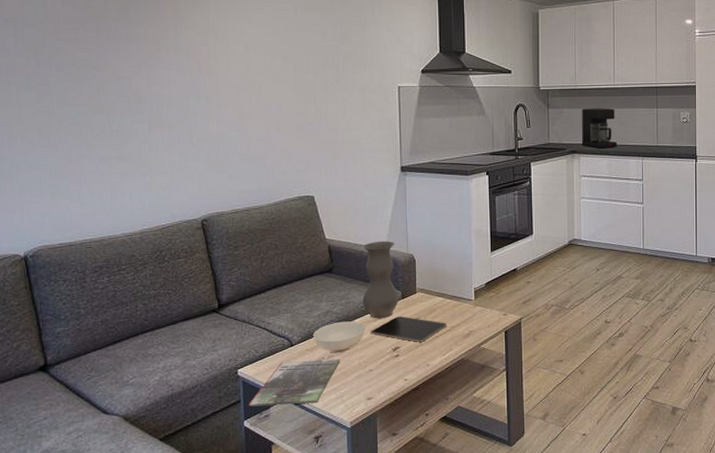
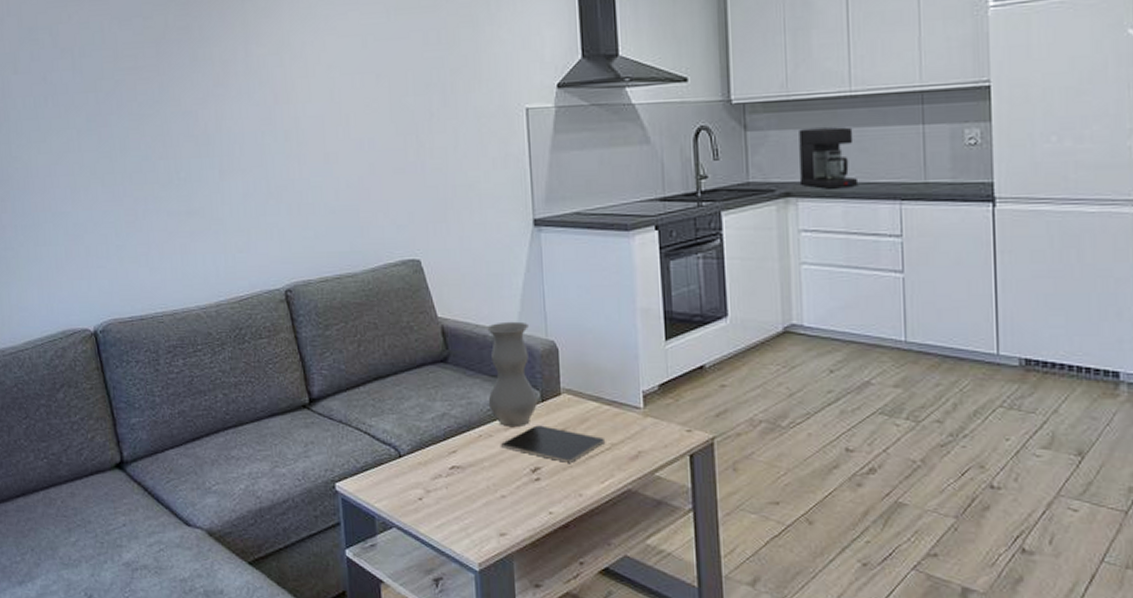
magazine: present [248,359,340,407] -> none [349,477,463,534]
bowl: present [312,321,366,353] -> none [425,428,495,470]

